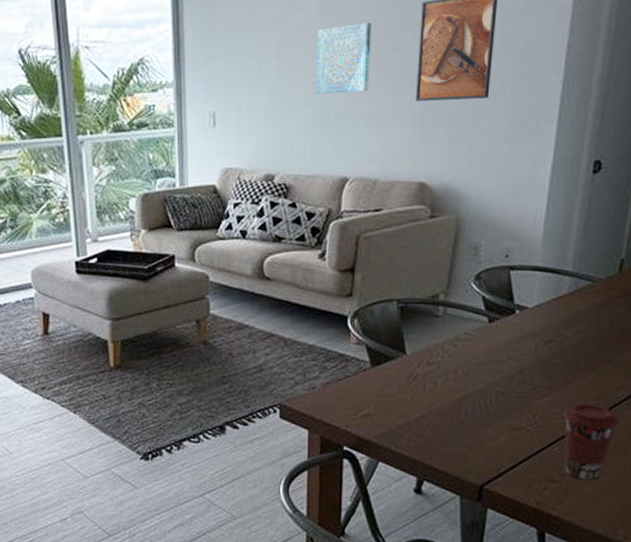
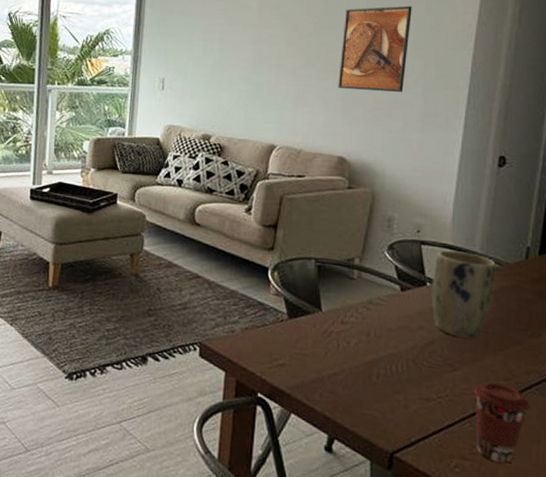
wall art: present [316,23,371,94] -> none [252,21,302,75]
plant pot: none [520,272,588,362] -> present [431,250,496,339]

